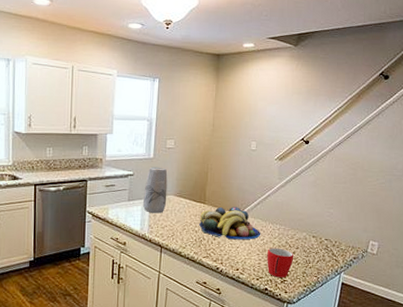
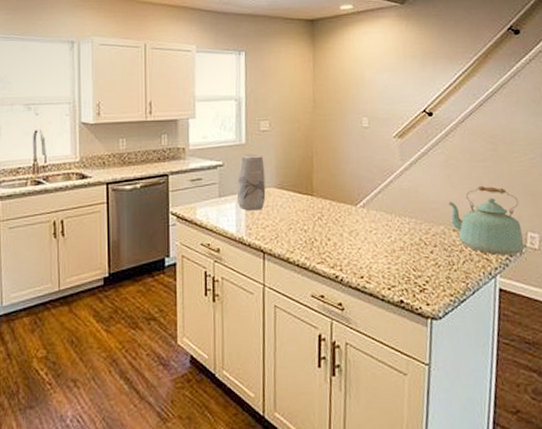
fruit bowl: present [199,207,261,240] -> none [308,197,387,239]
mug: present [267,247,294,278] -> none [397,247,433,285]
kettle: none [311,202,367,257] -> present [448,185,525,255]

